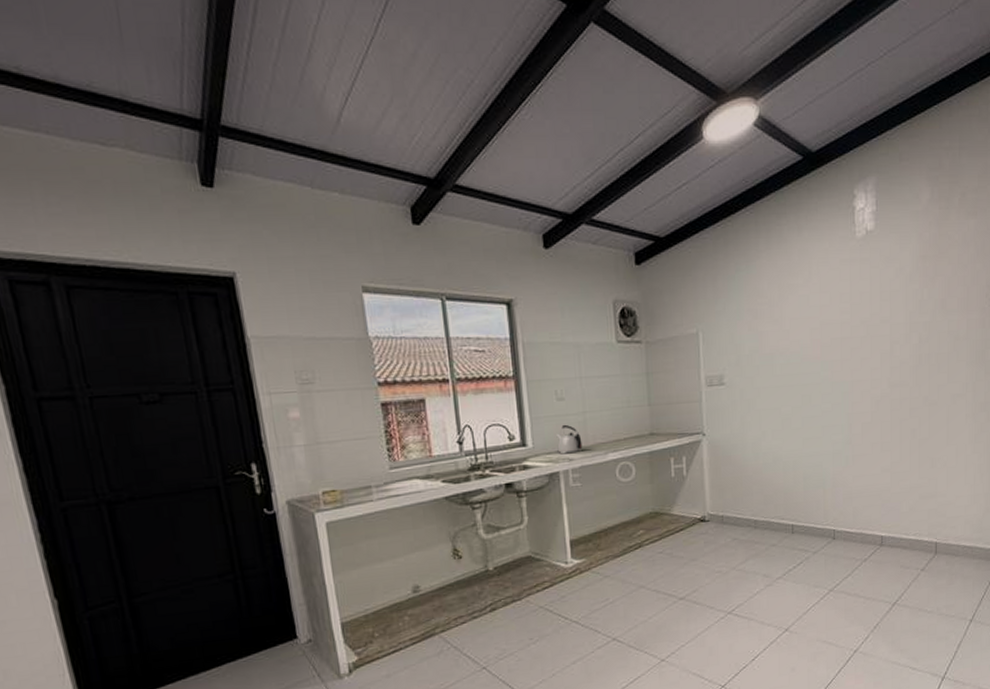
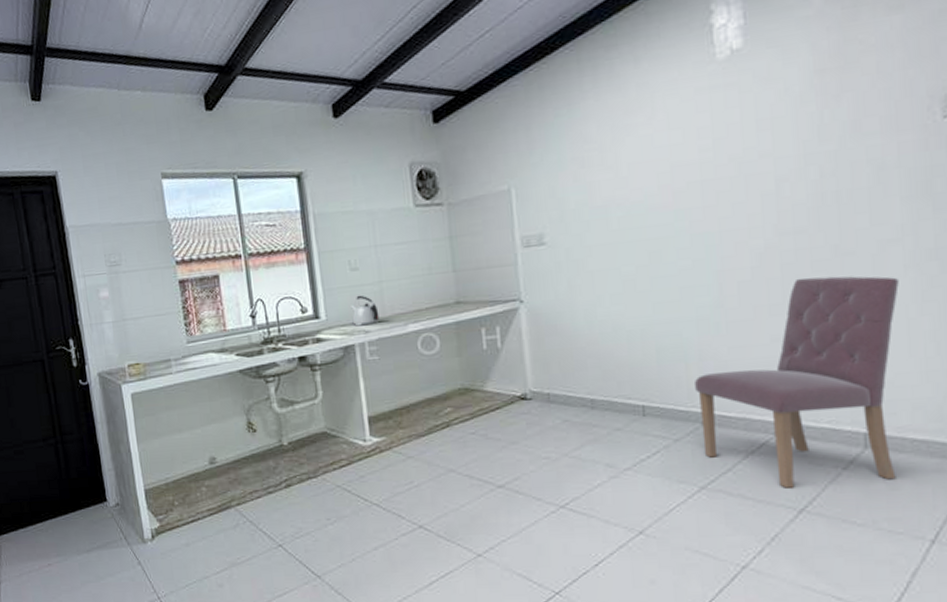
dining chair: none [828,421,962,587] -> present [693,276,899,488]

